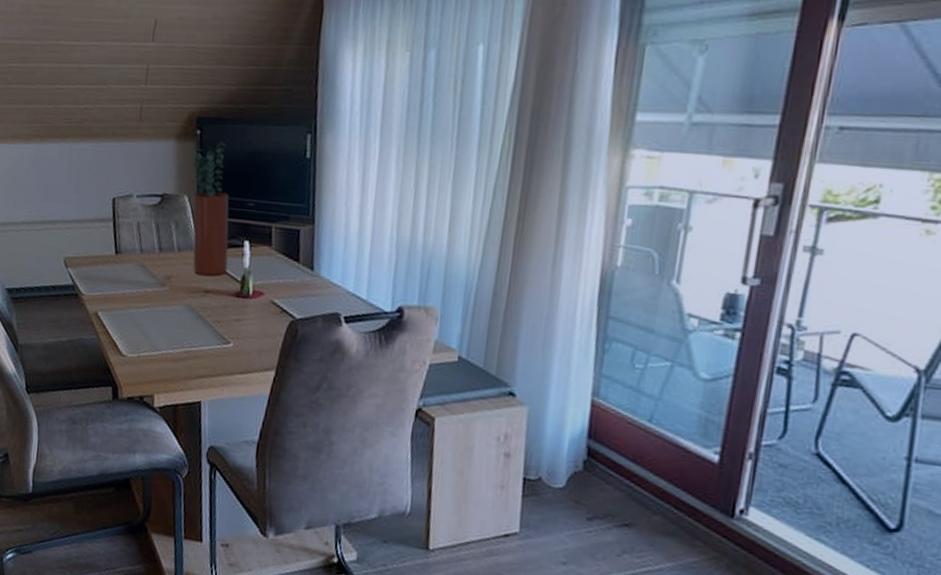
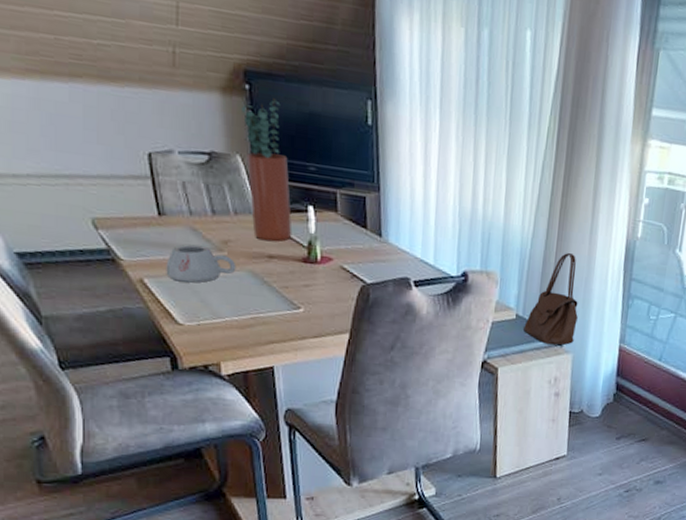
cup: none [116,280,176,317] -> present [166,244,236,283]
handbag: none [467,286,536,396] -> present [524,253,578,346]

